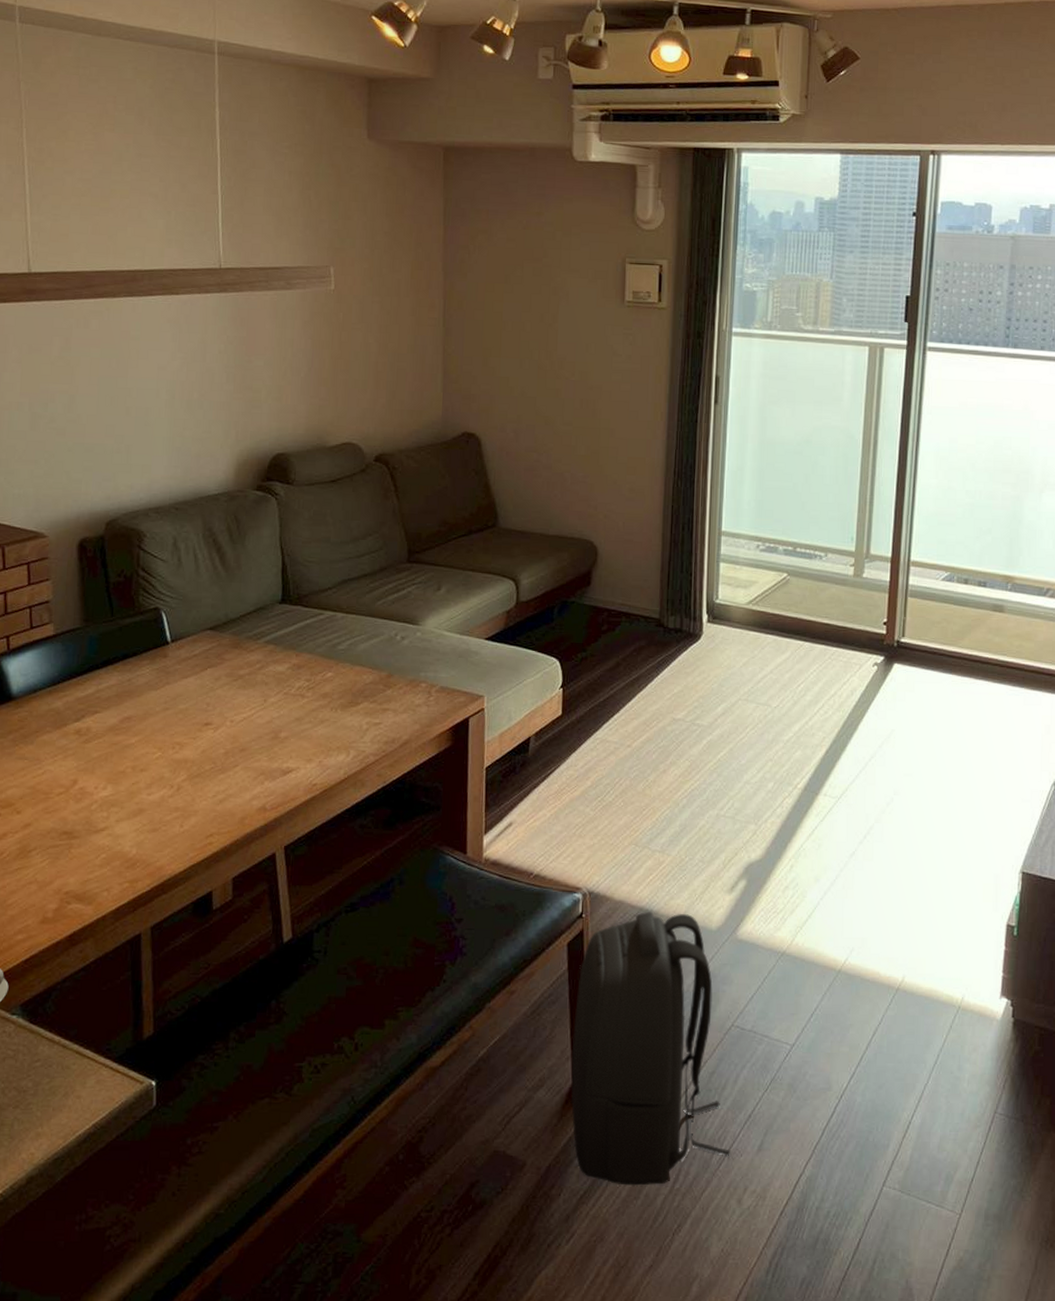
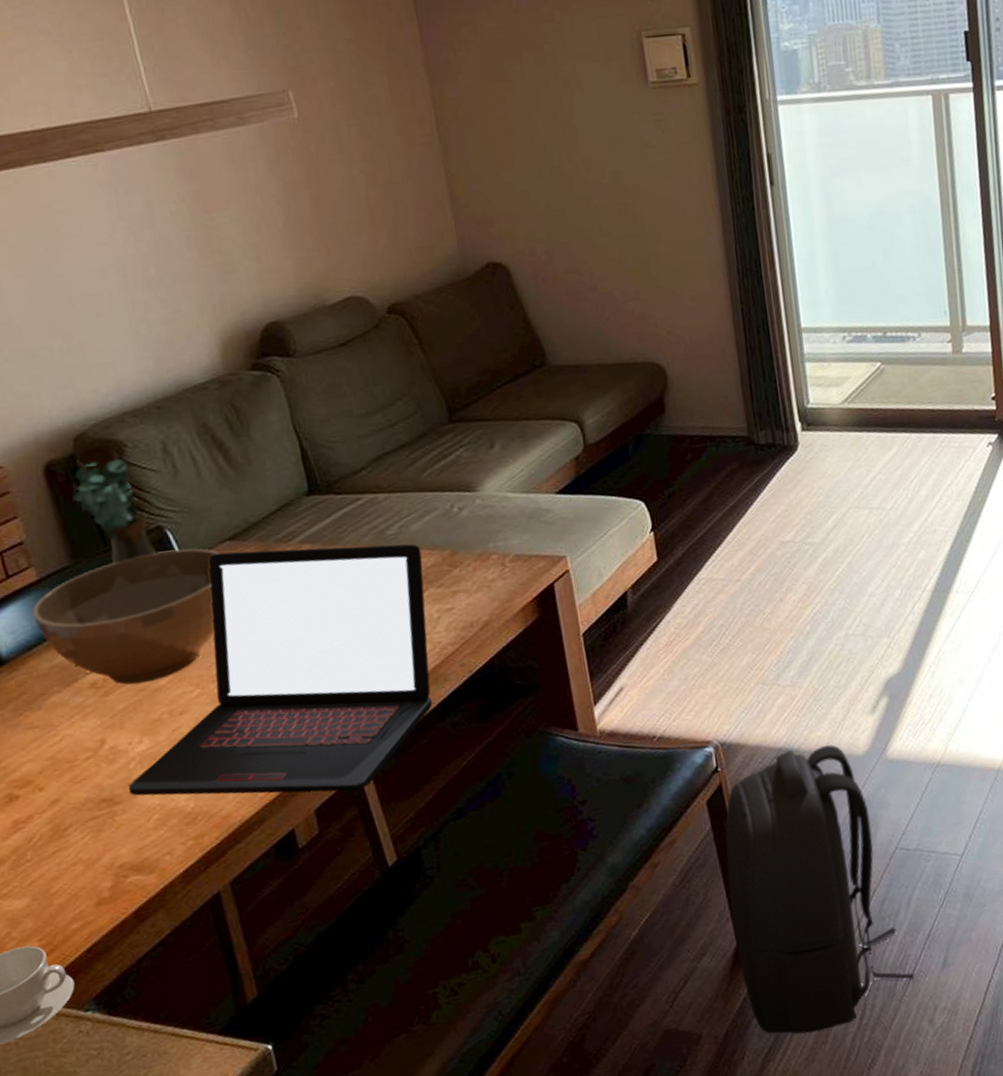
bowl: none [43,629,201,739] -> present [32,548,220,685]
laptop: none [87,639,364,869] -> present [129,543,433,796]
vase: none [95,541,151,633] -> present [72,453,158,564]

